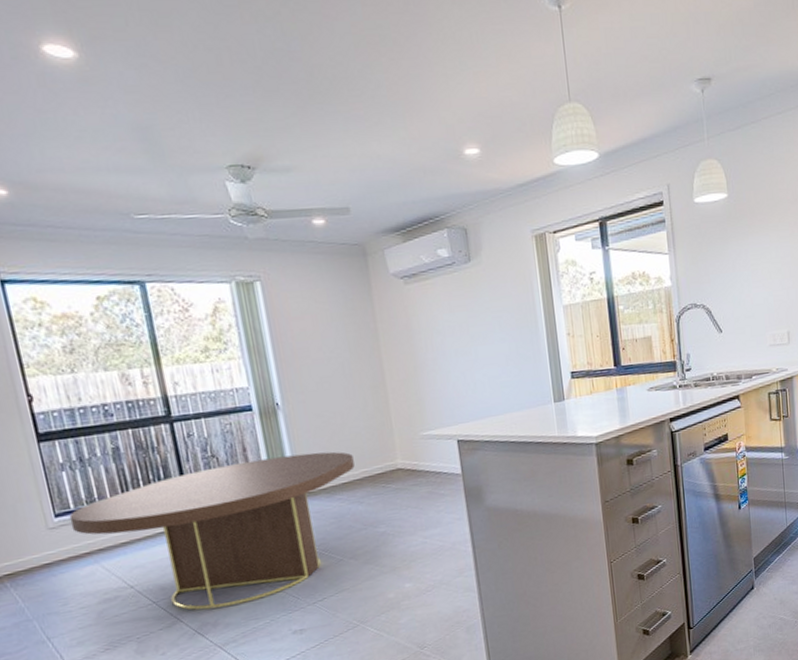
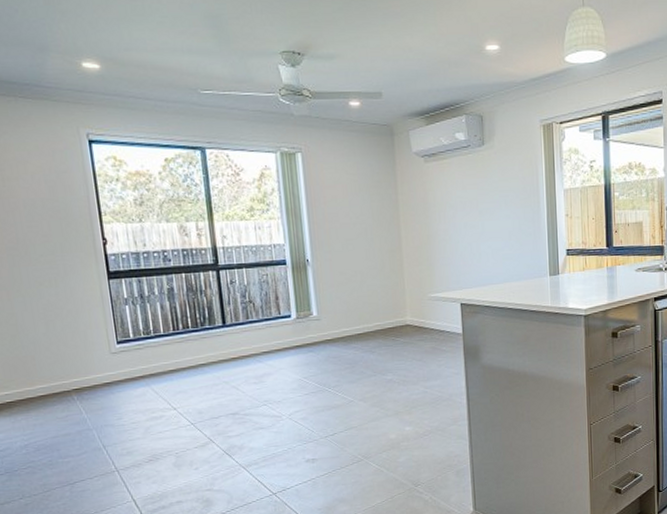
dining table: present [69,451,355,610] -> none [128,305,370,434]

